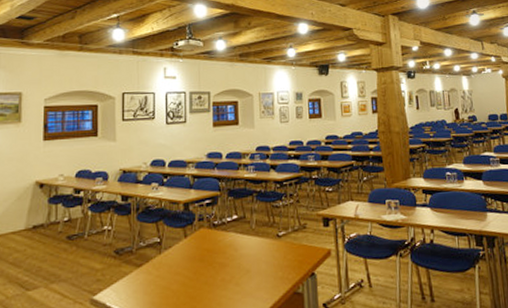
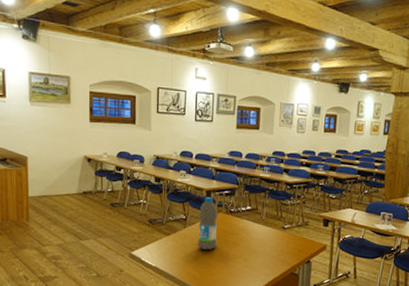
water bottle: none [176,211,200,279] -> present [197,197,218,250]

